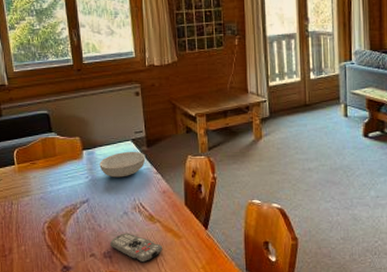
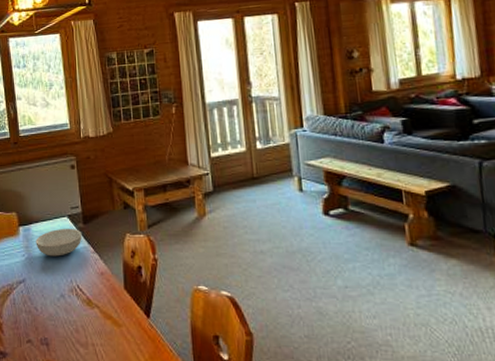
remote control: present [109,233,163,263] -> none [46,318,102,353]

